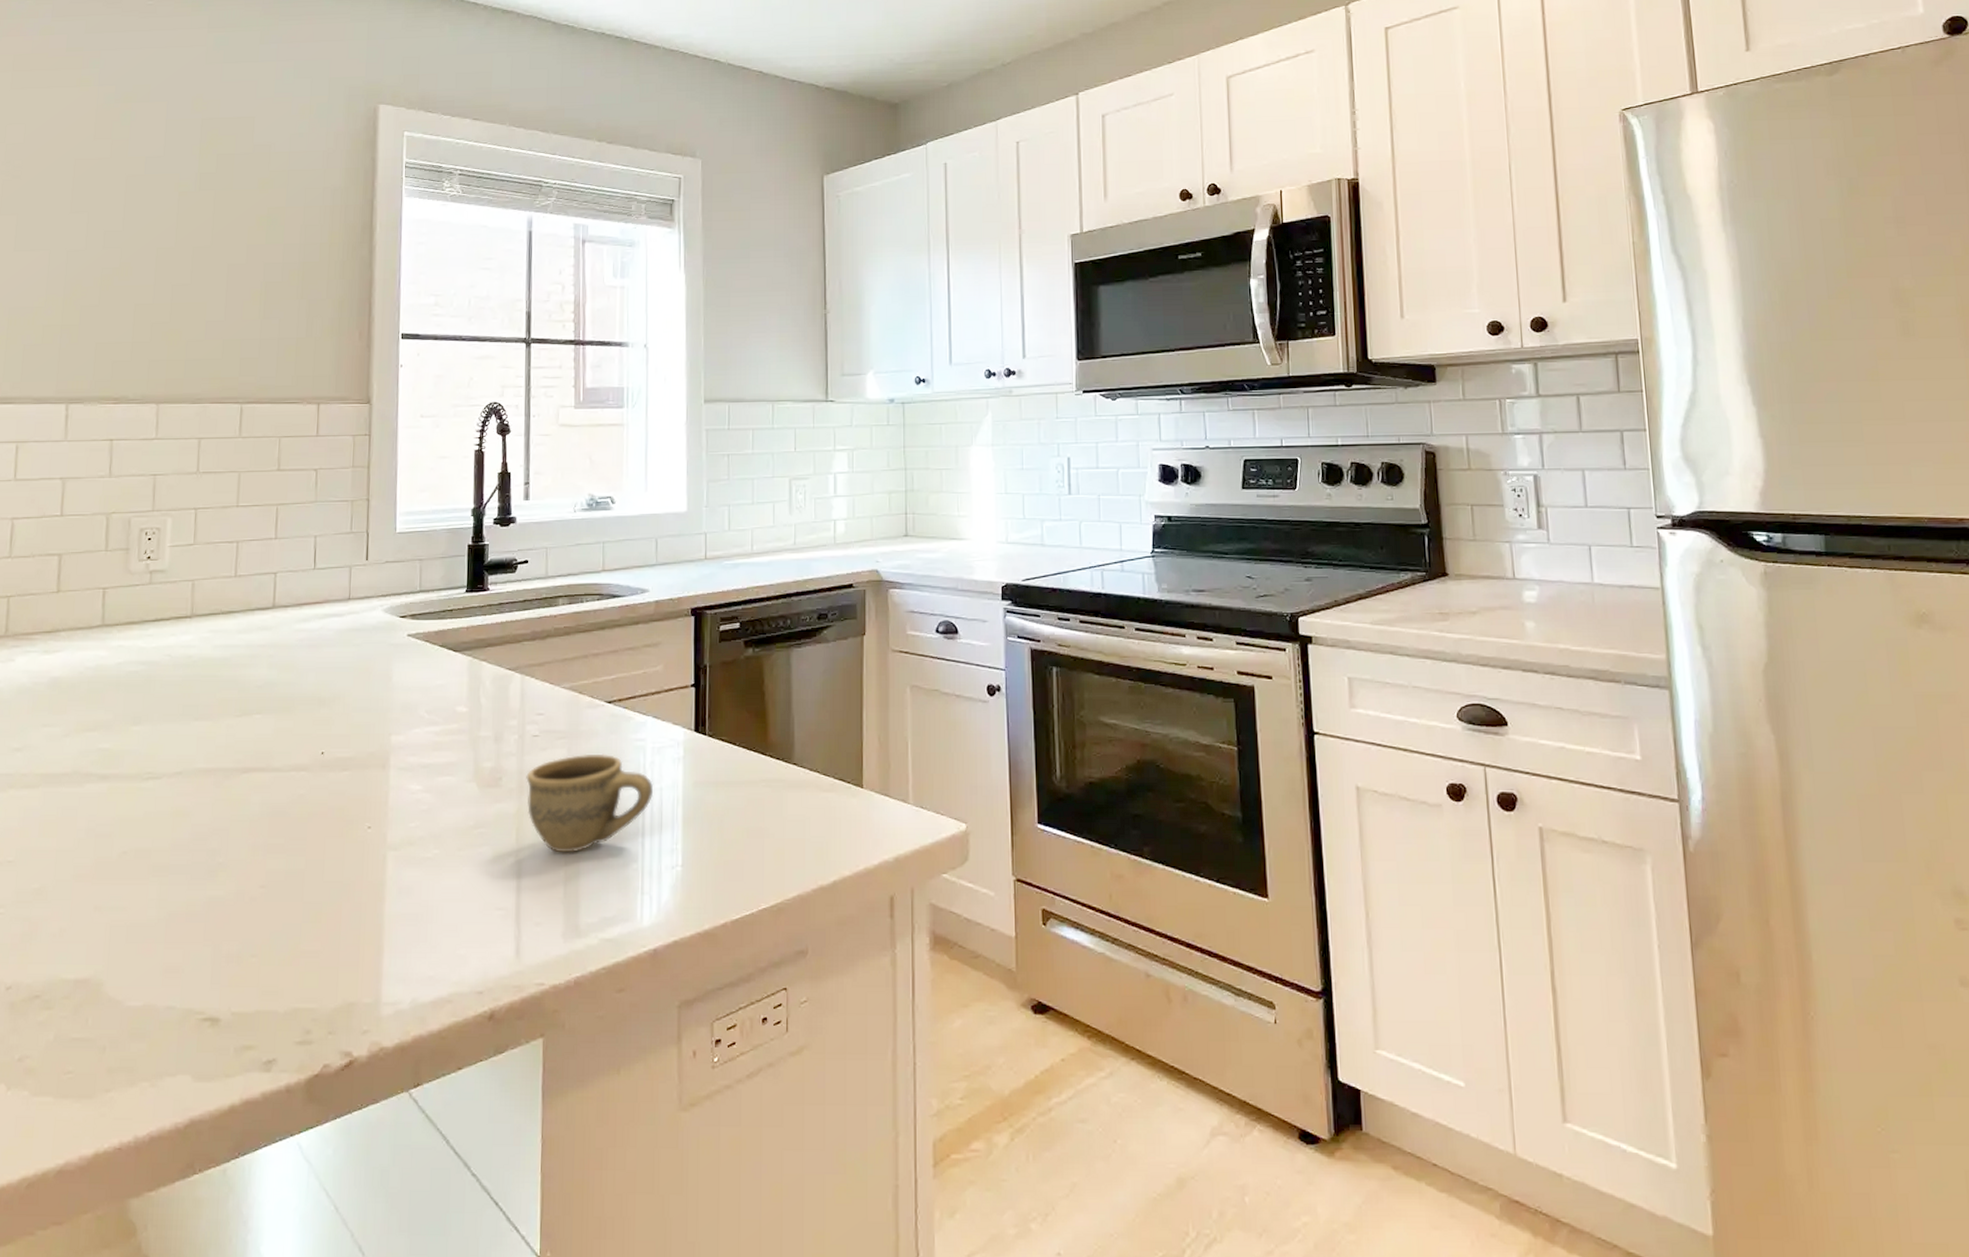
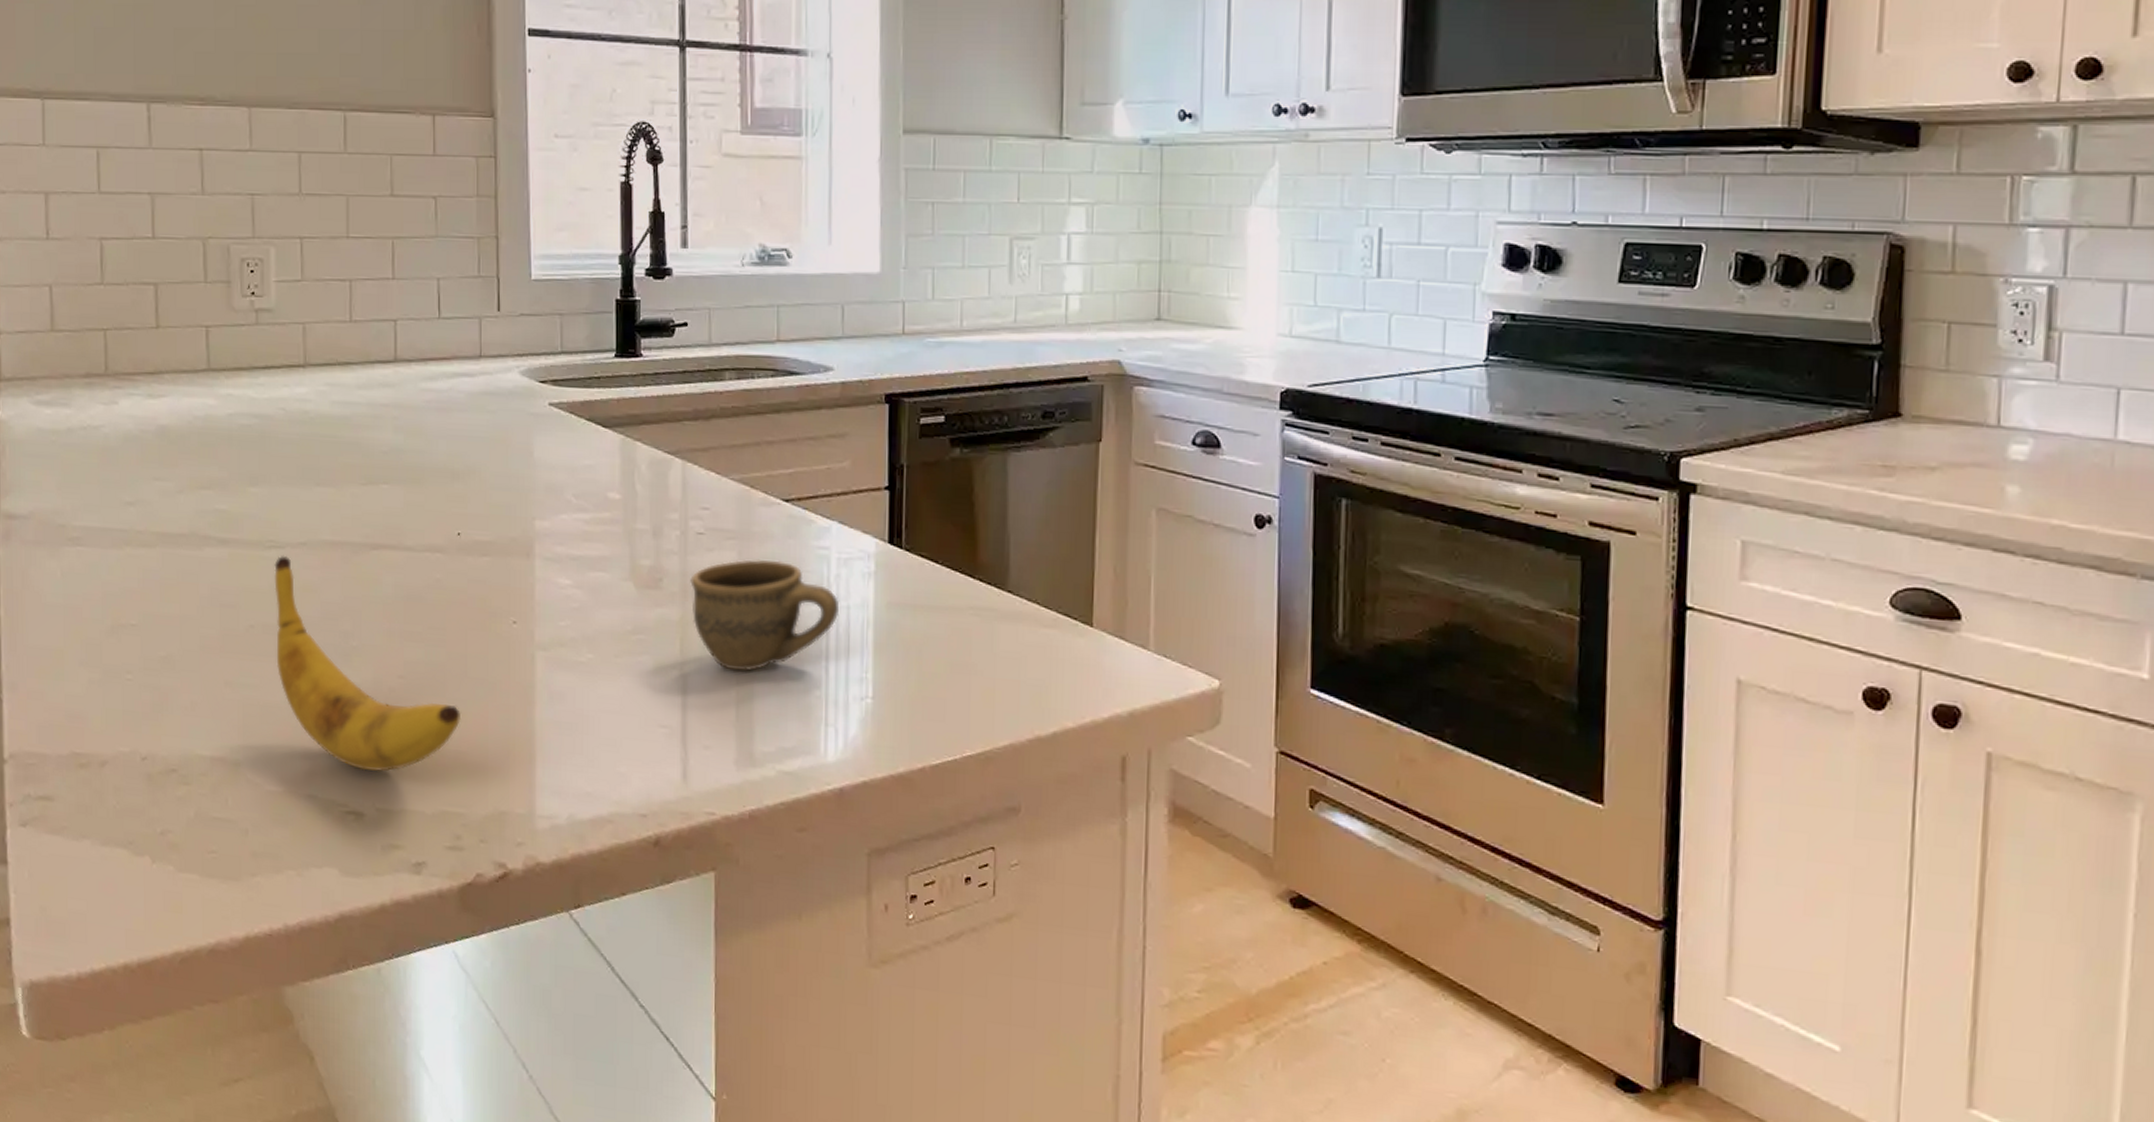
banana: none [145,785,316,978] -> present [274,555,460,772]

